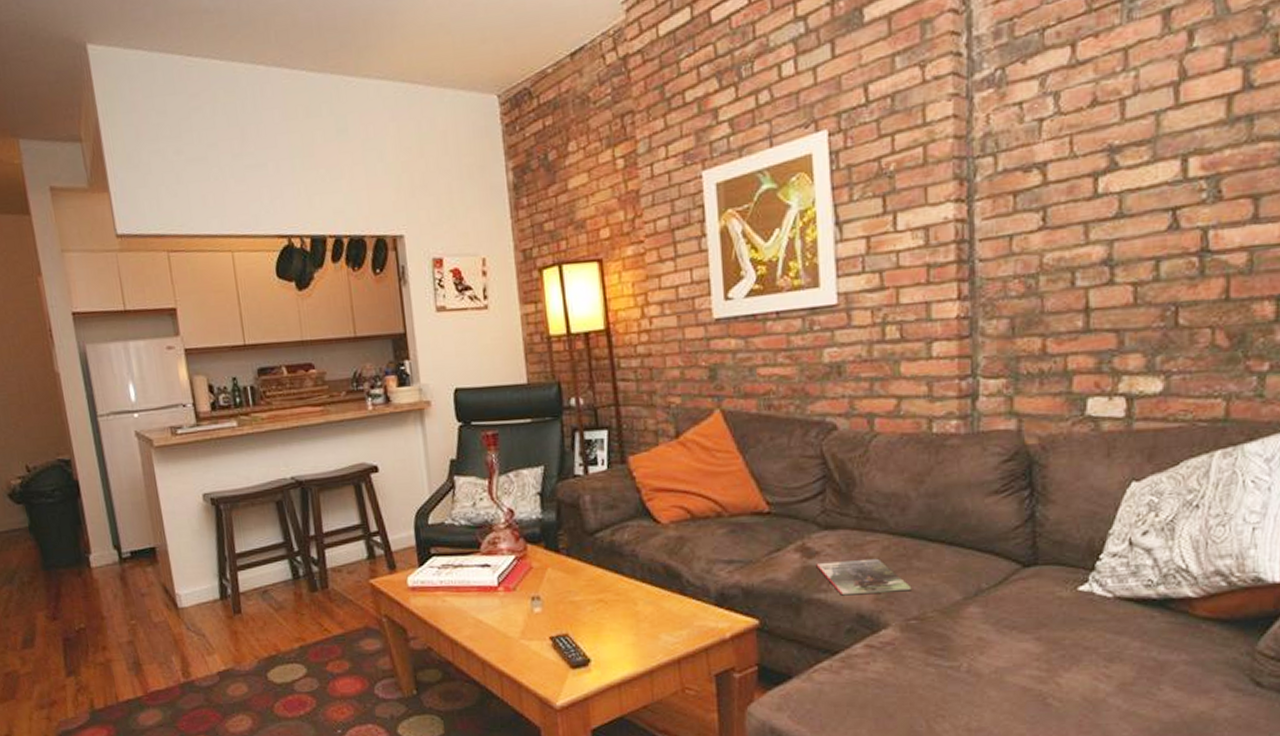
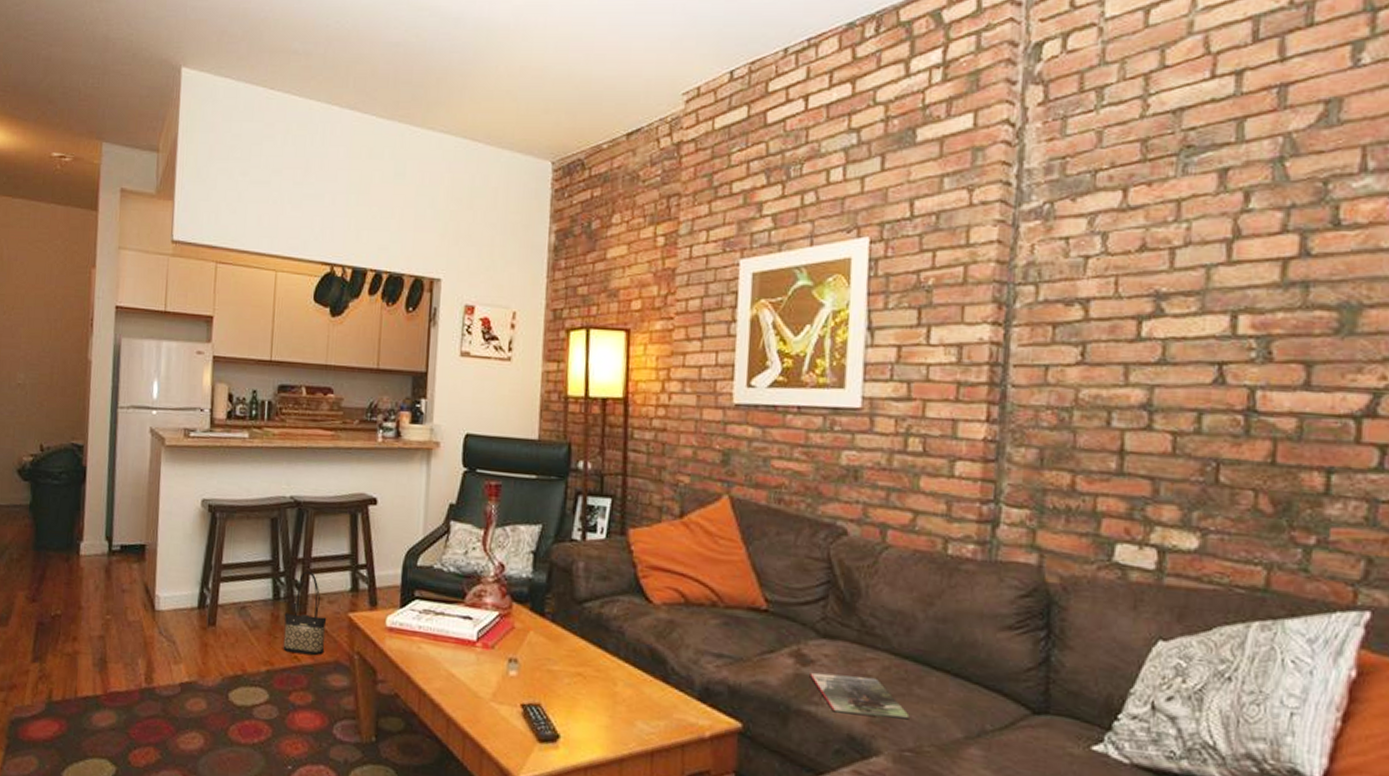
tote bag: none [306,546,353,627] -> present [283,571,327,655]

